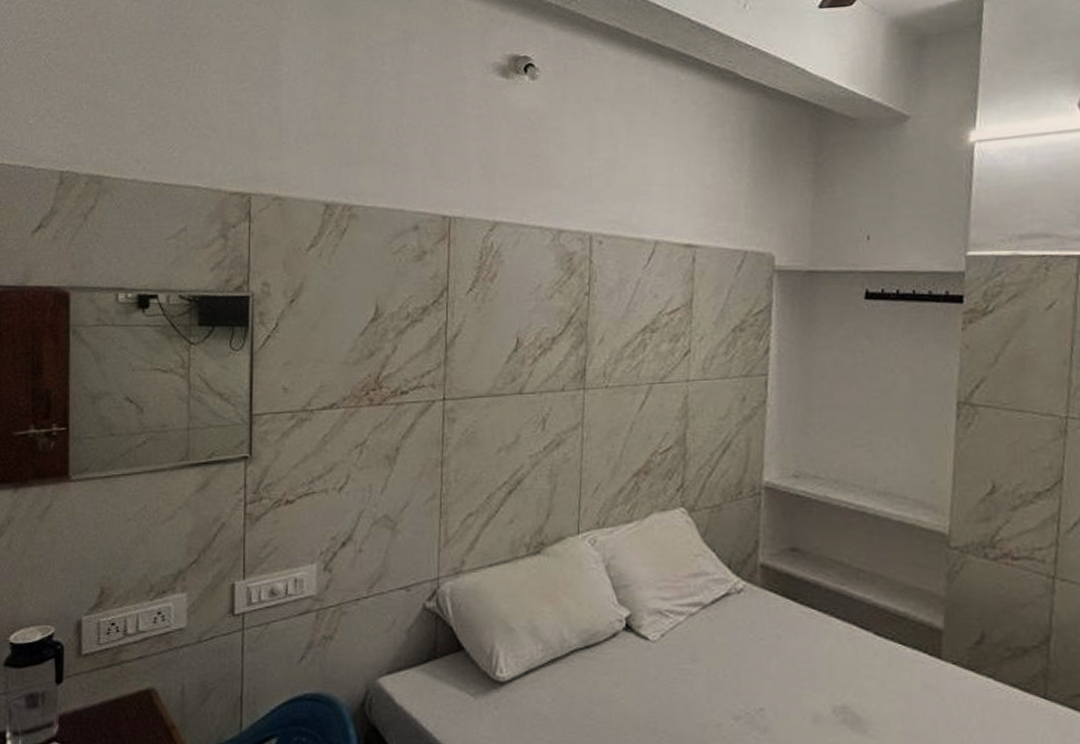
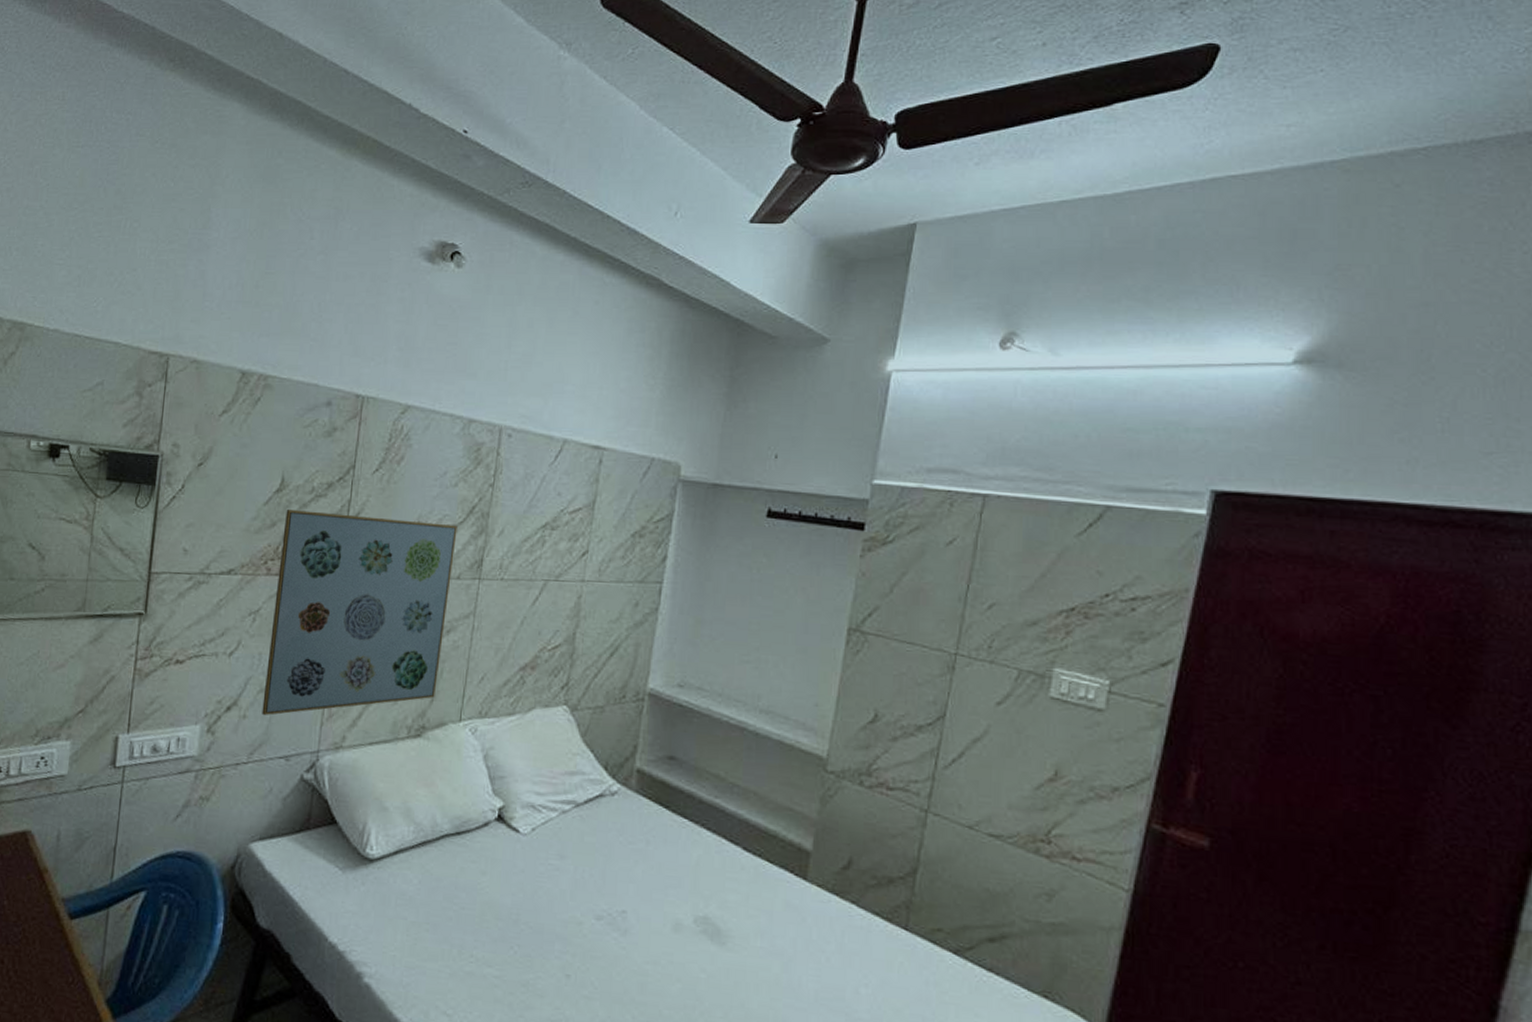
wall art: none [377,337,557,548] -> present [262,510,457,716]

